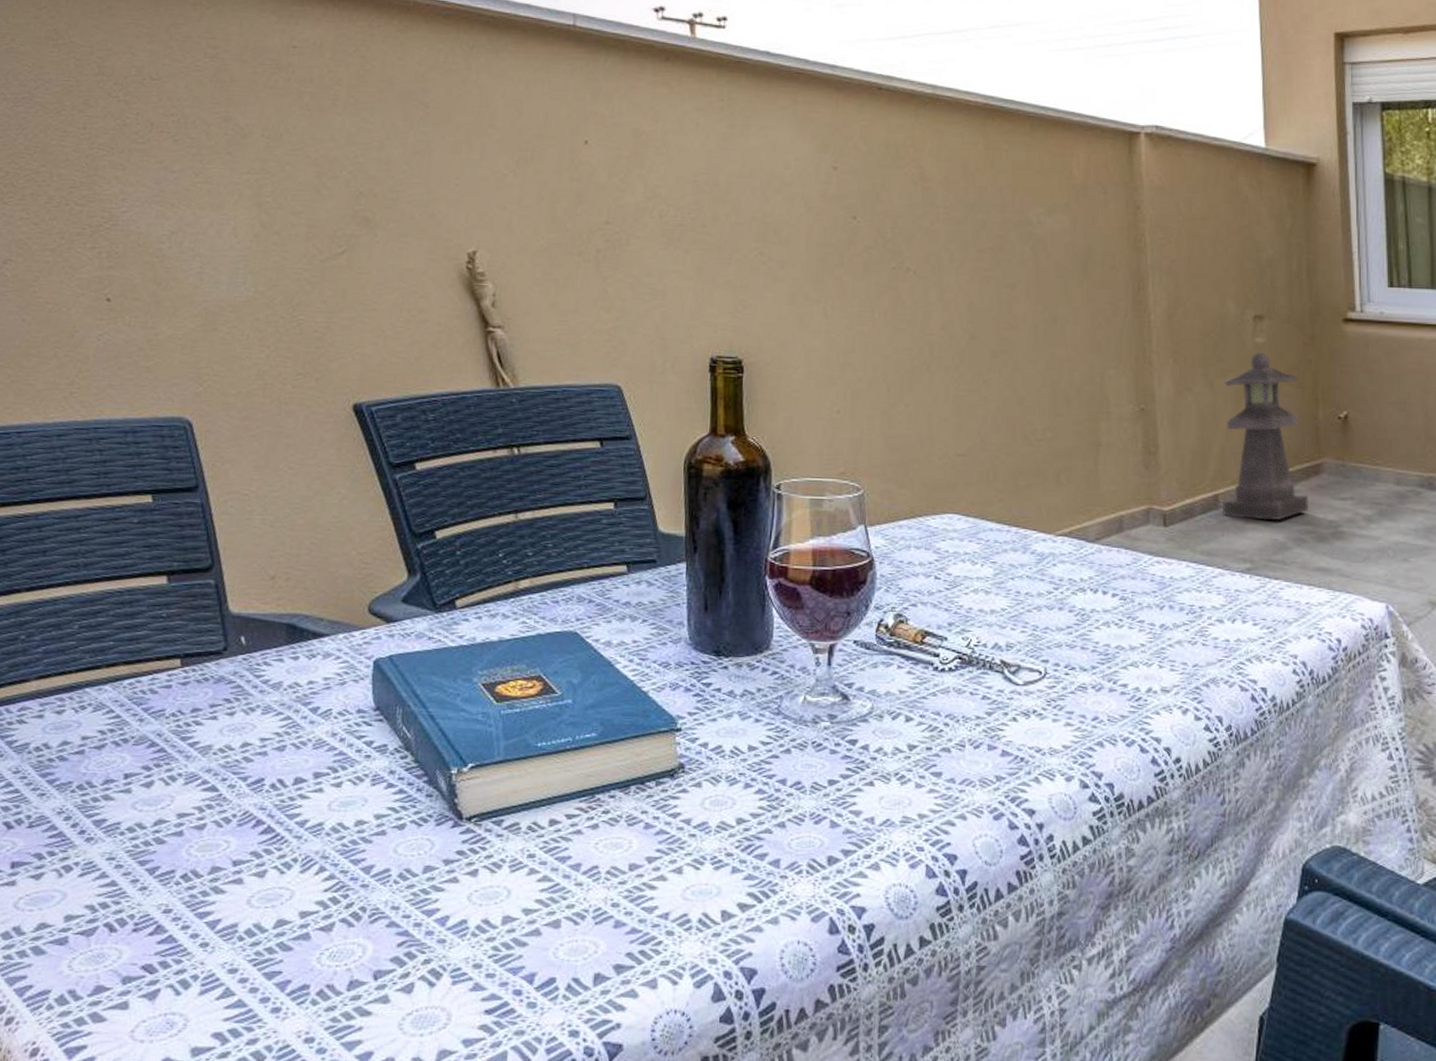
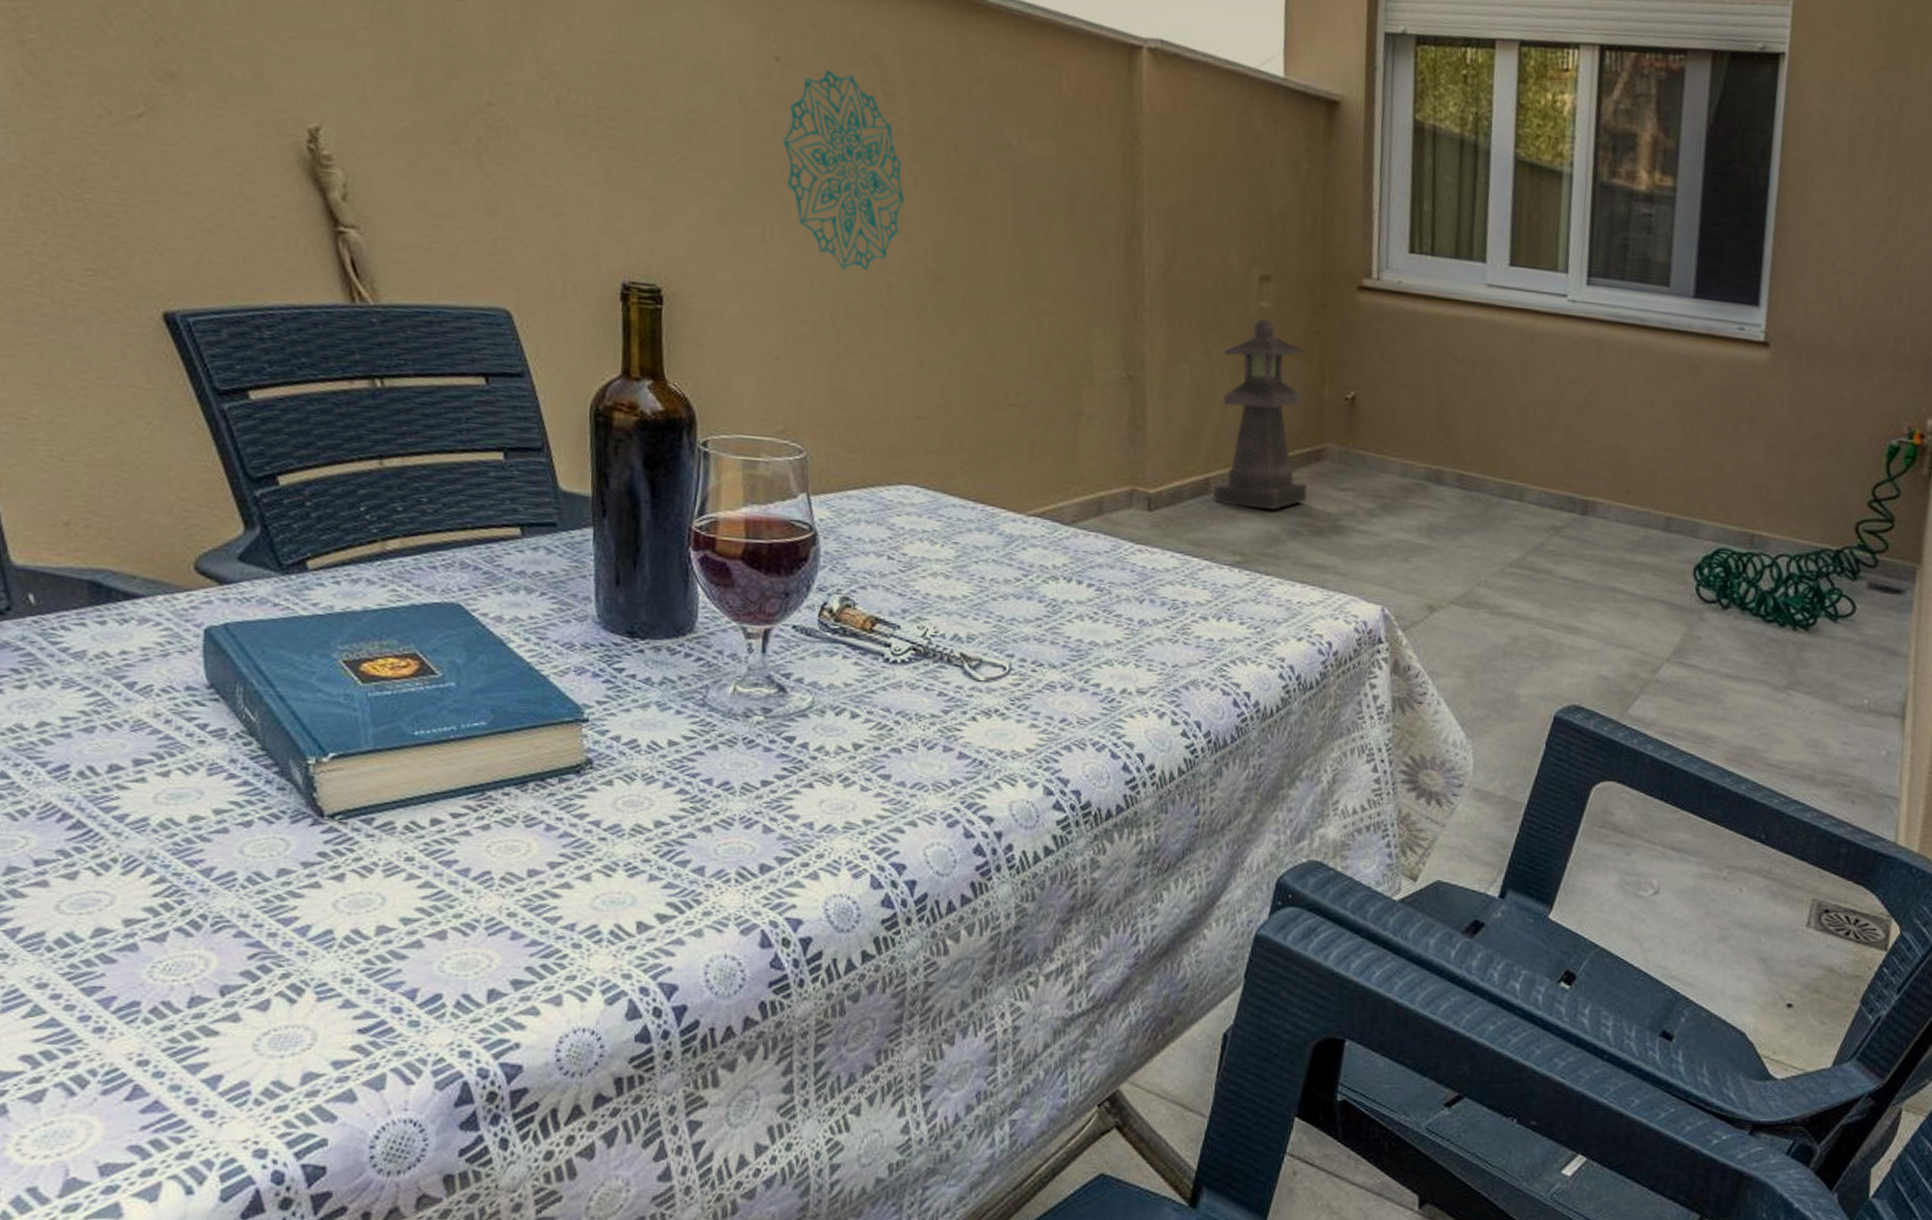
wall decoration: none [840,173,942,336] -> present [782,69,905,271]

